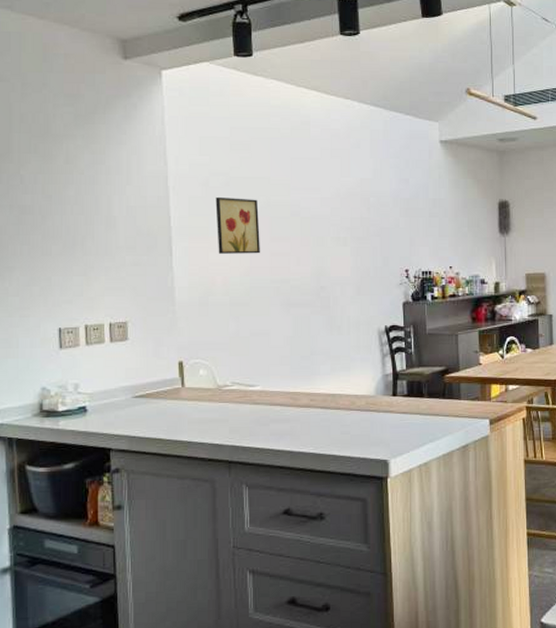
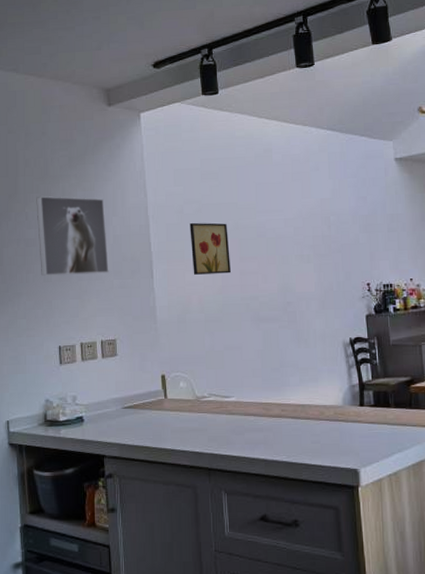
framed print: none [34,157,121,249] -> present [36,196,109,276]

